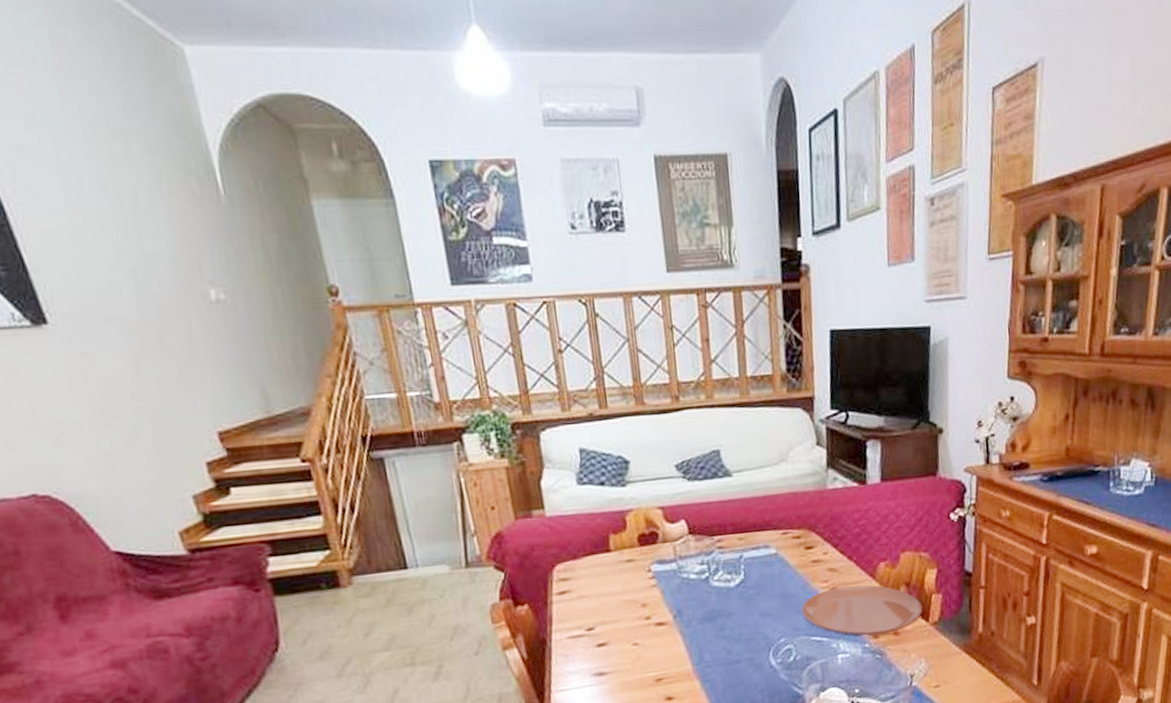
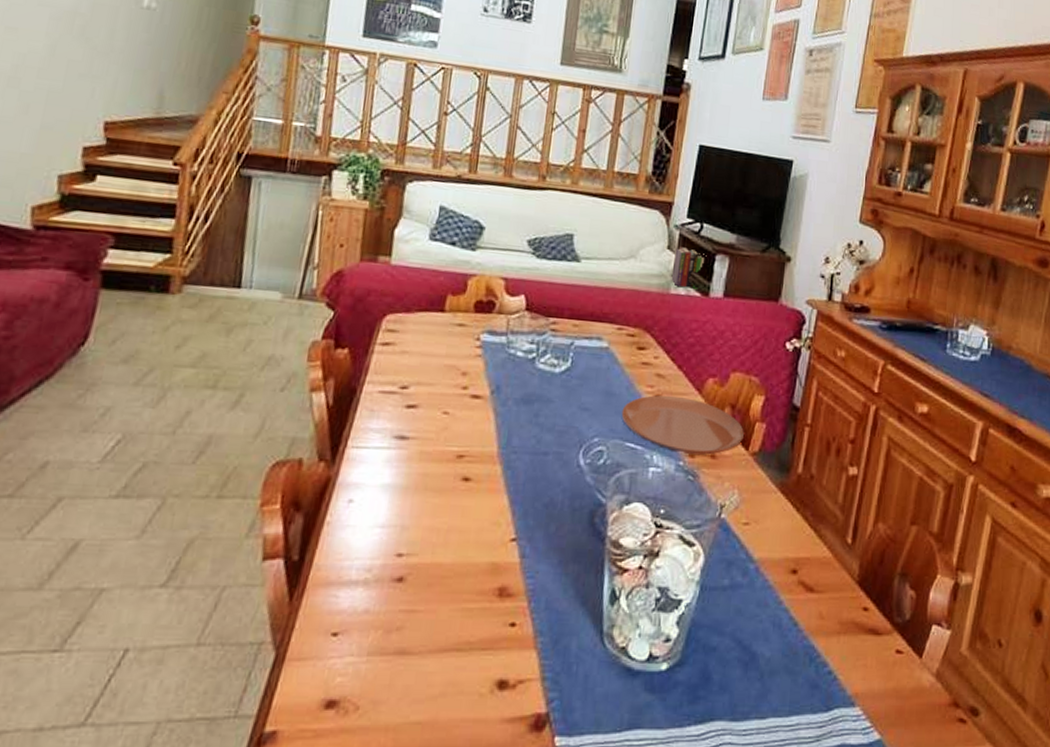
books: none [825,440,858,482] -> present [671,247,707,289]

